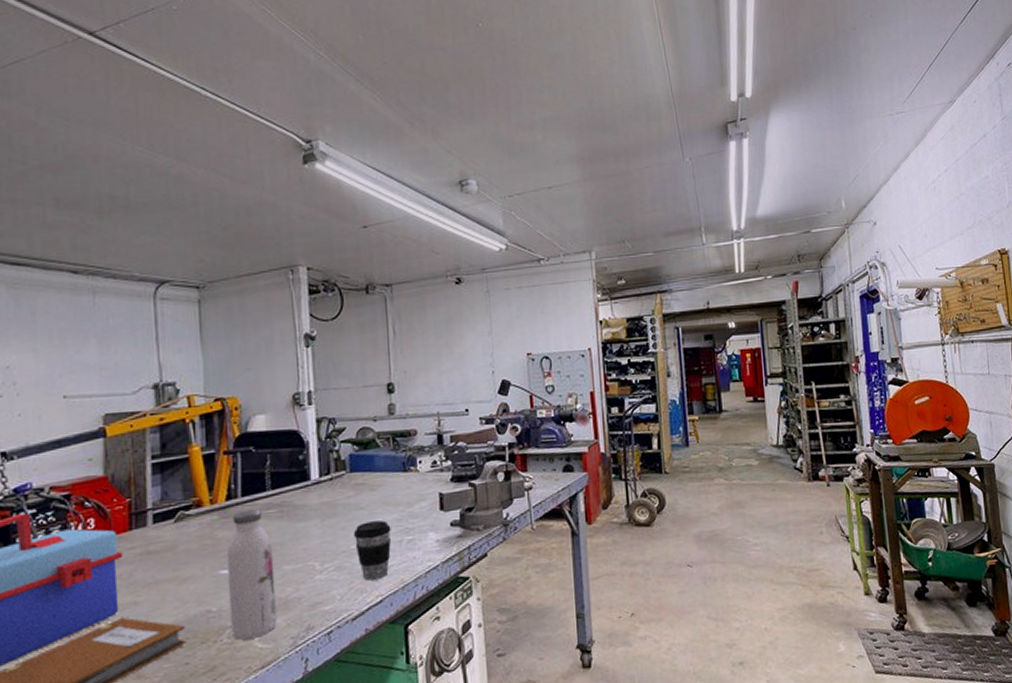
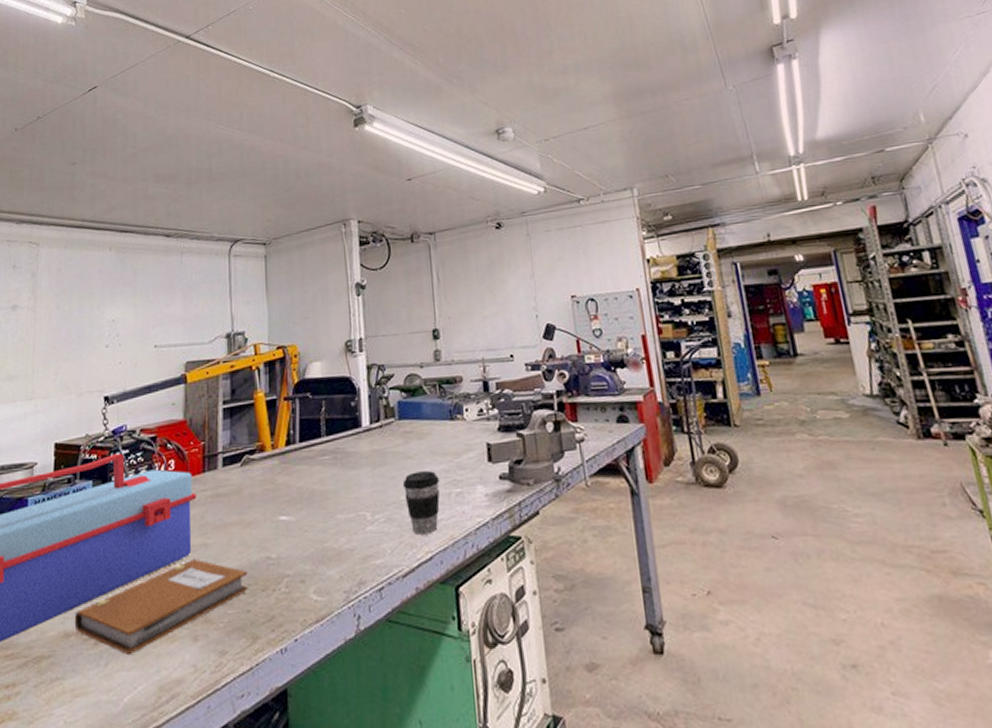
water bottle: present [226,509,277,640] -> none [285,455,331,590]

